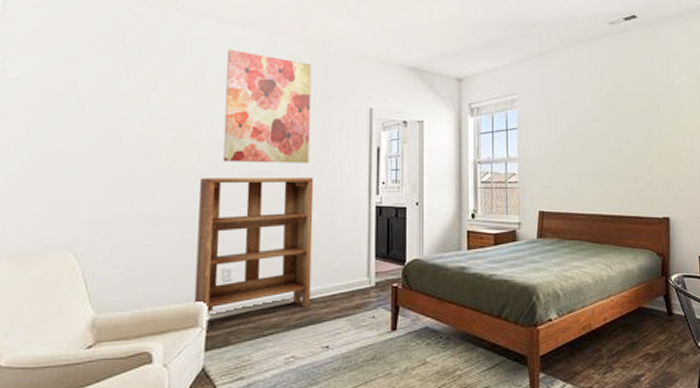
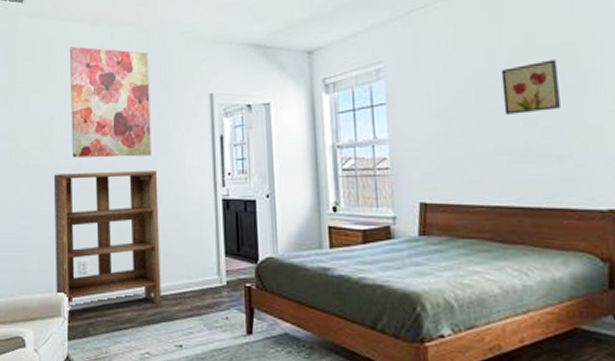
wall art: none [600,104,637,143] -> present [501,59,560,115]

